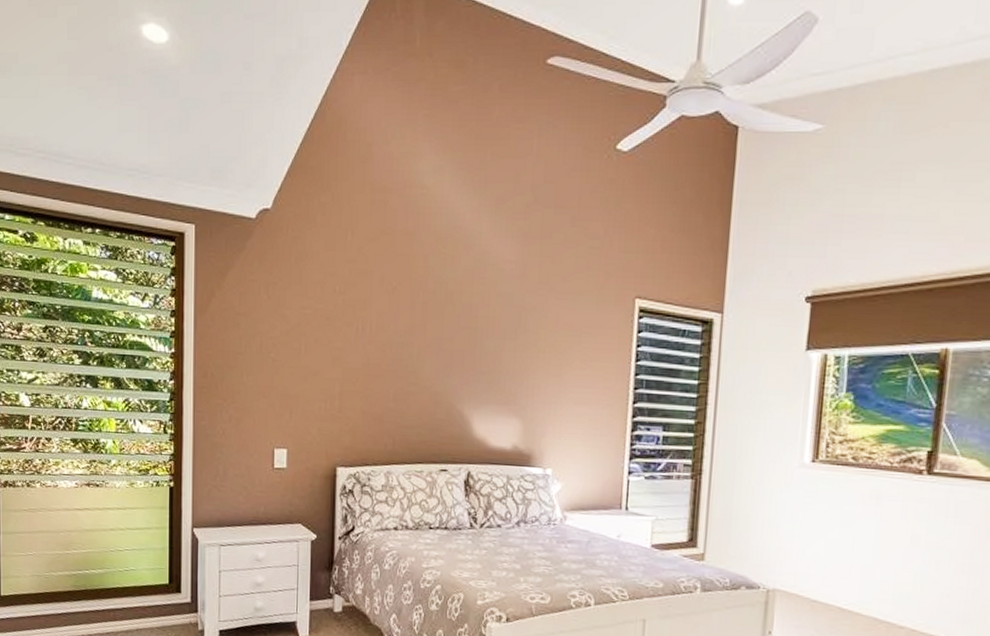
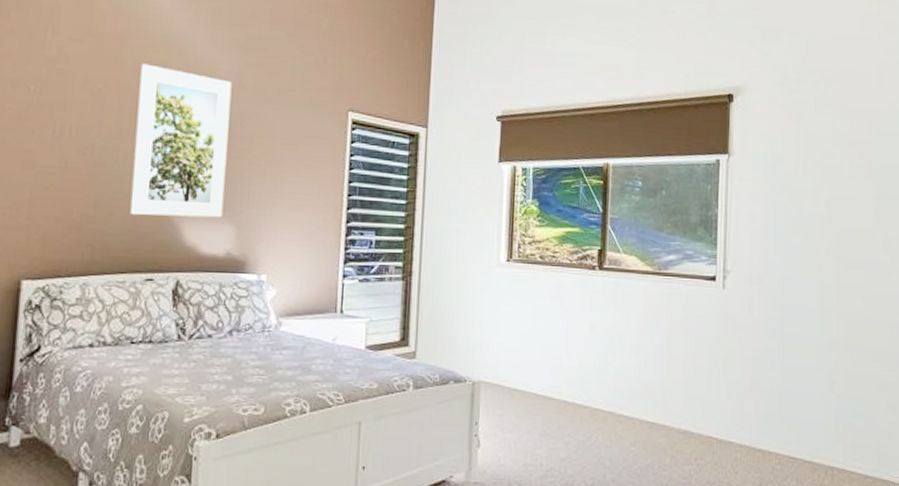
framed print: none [424,259,516,412] -> present [130,63,232,218]

